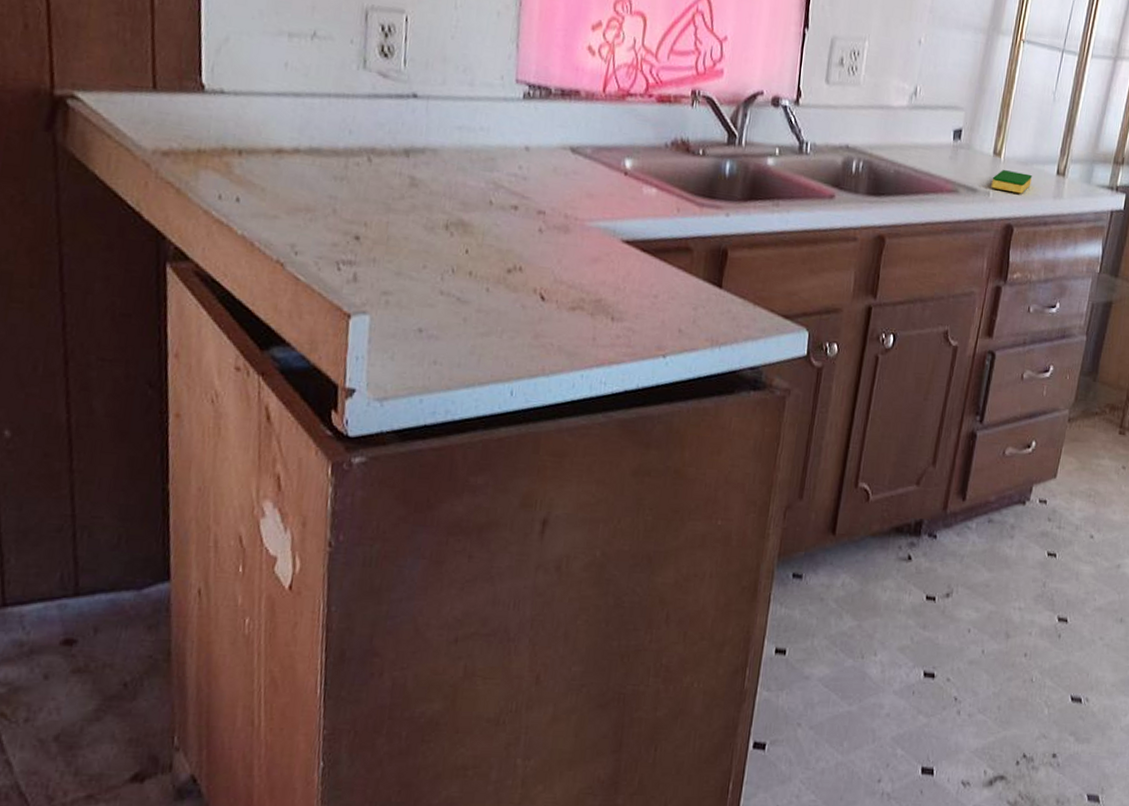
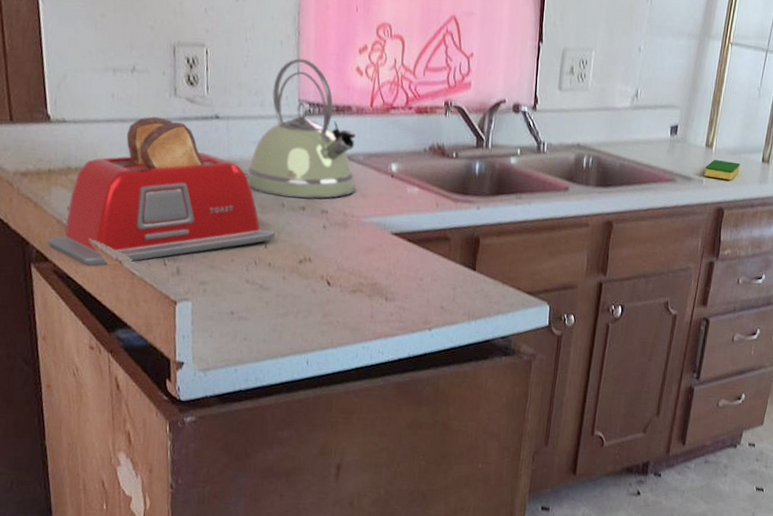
toaster: none [189,91,480,269] -> present [47,116,275,266]
kettle: none [447,31,585,197] -> present [246,58,357,199]

